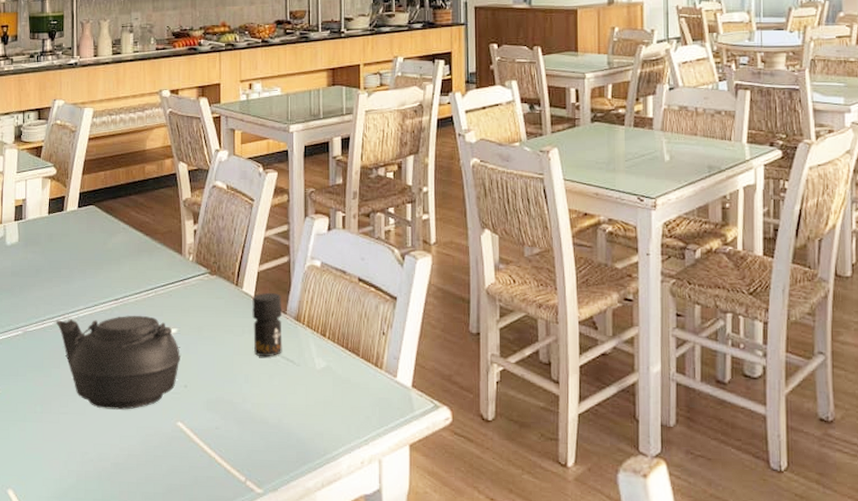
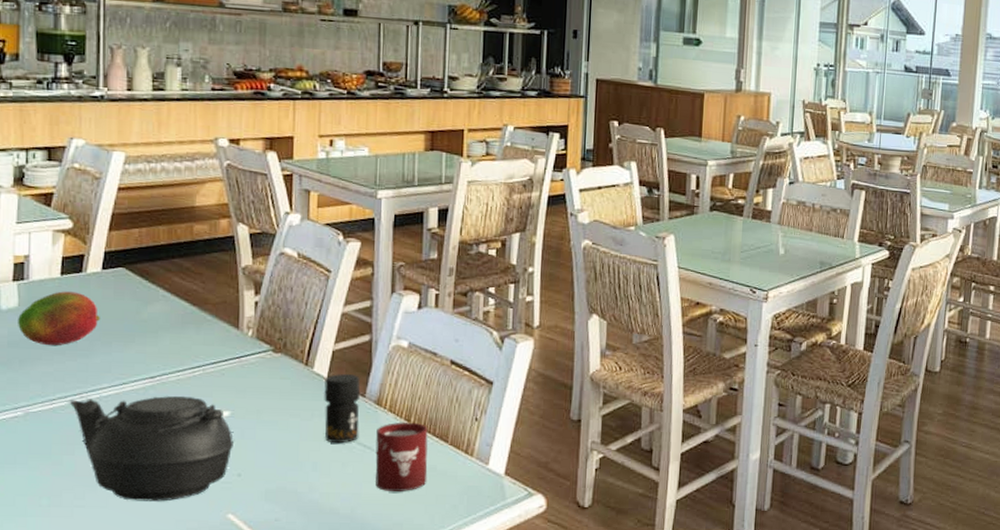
fruit: none [18,228,77,274] -> present [18,291,100,345]
cup: none [297,336,343,403] -> present [375,422,428,491]

